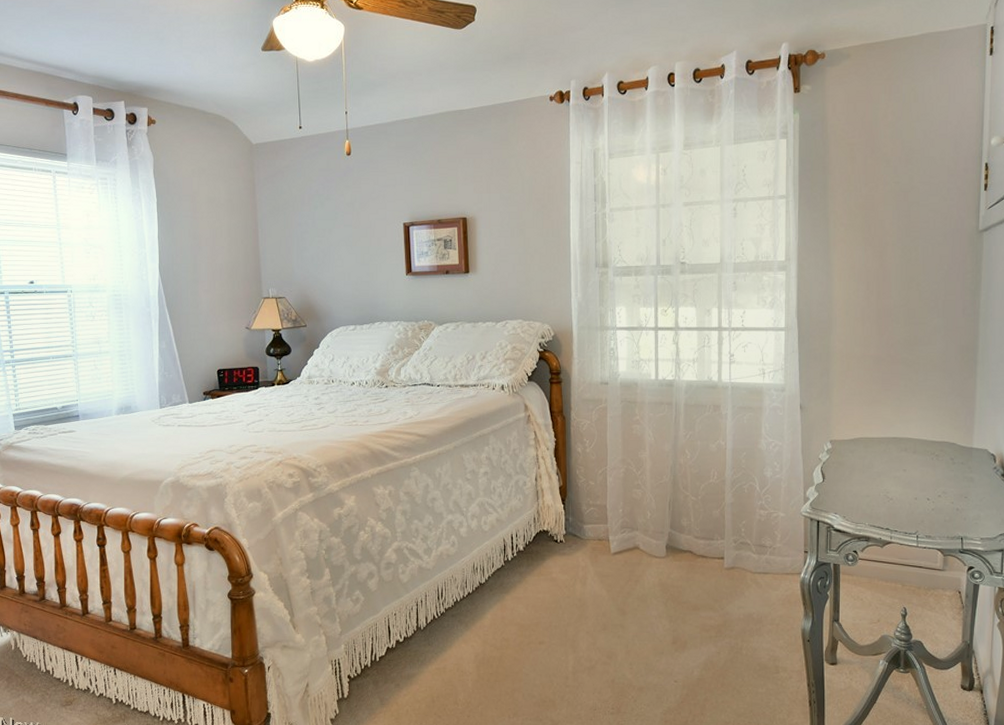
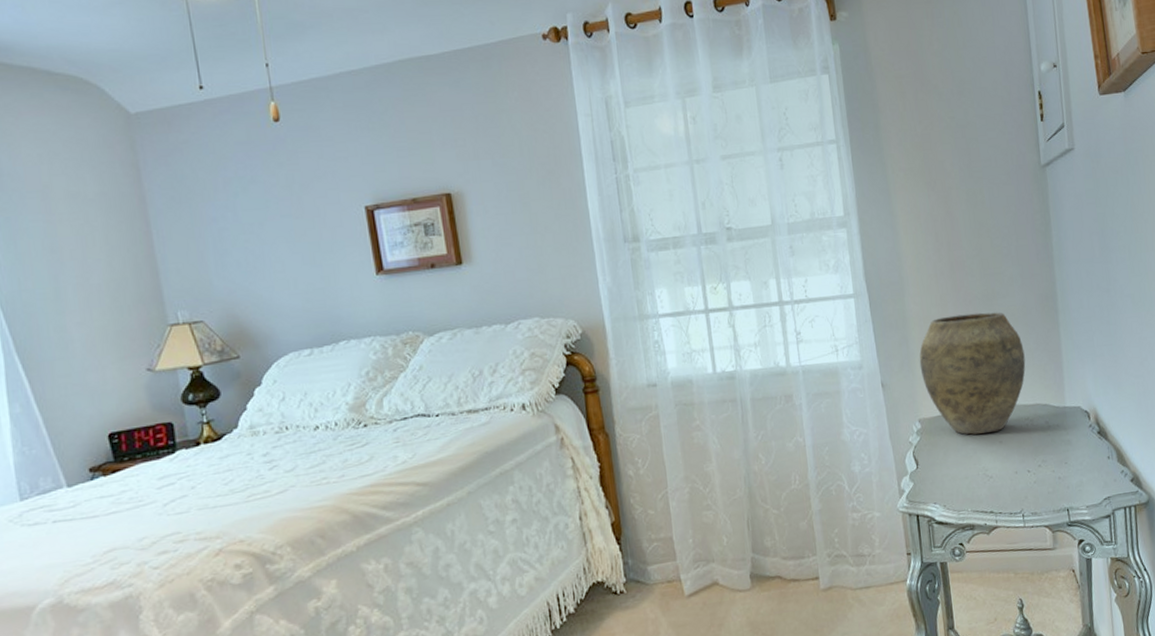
vase: none [837,355,939,461] -> present [919,312,1026,435]

